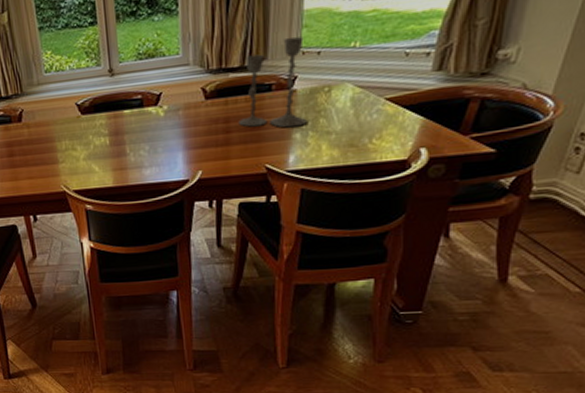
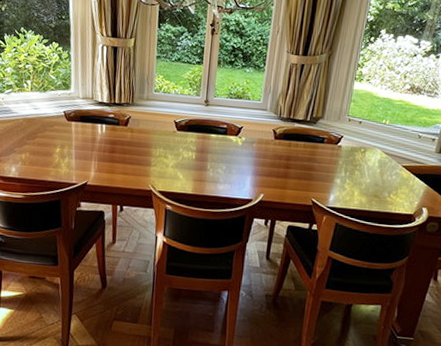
candlestick: present [238,37,307,128] -> none [296,107,351,174]

